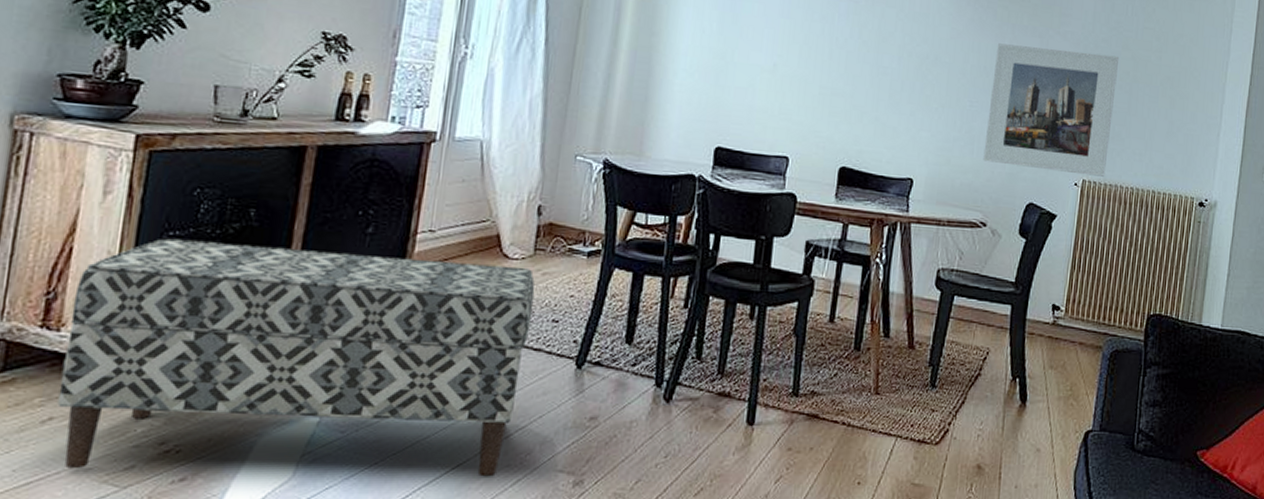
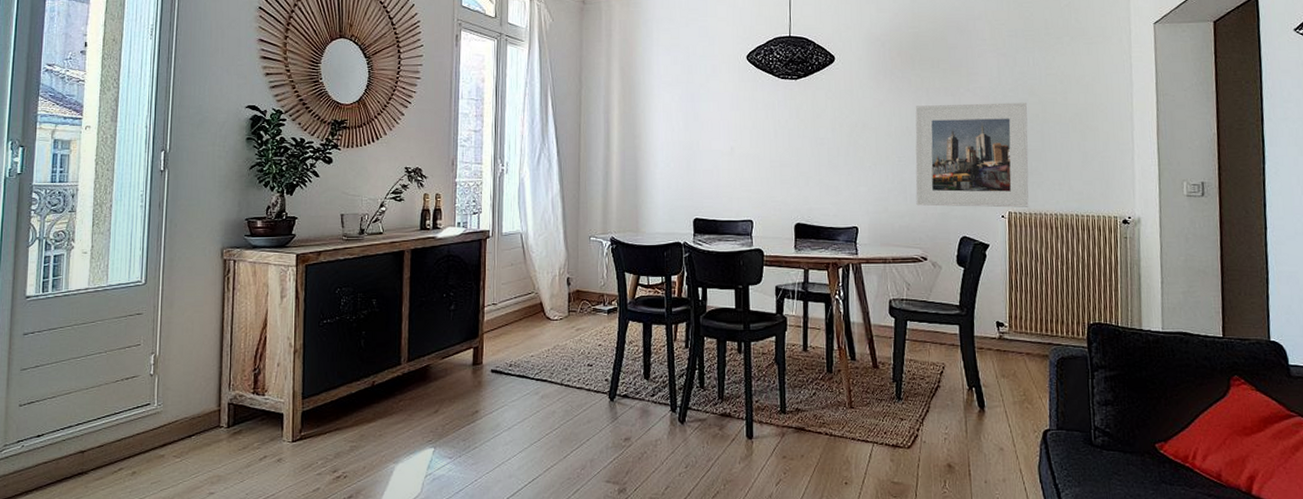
bench: present [57,238,535,477] -> none [268,325,573,492]

